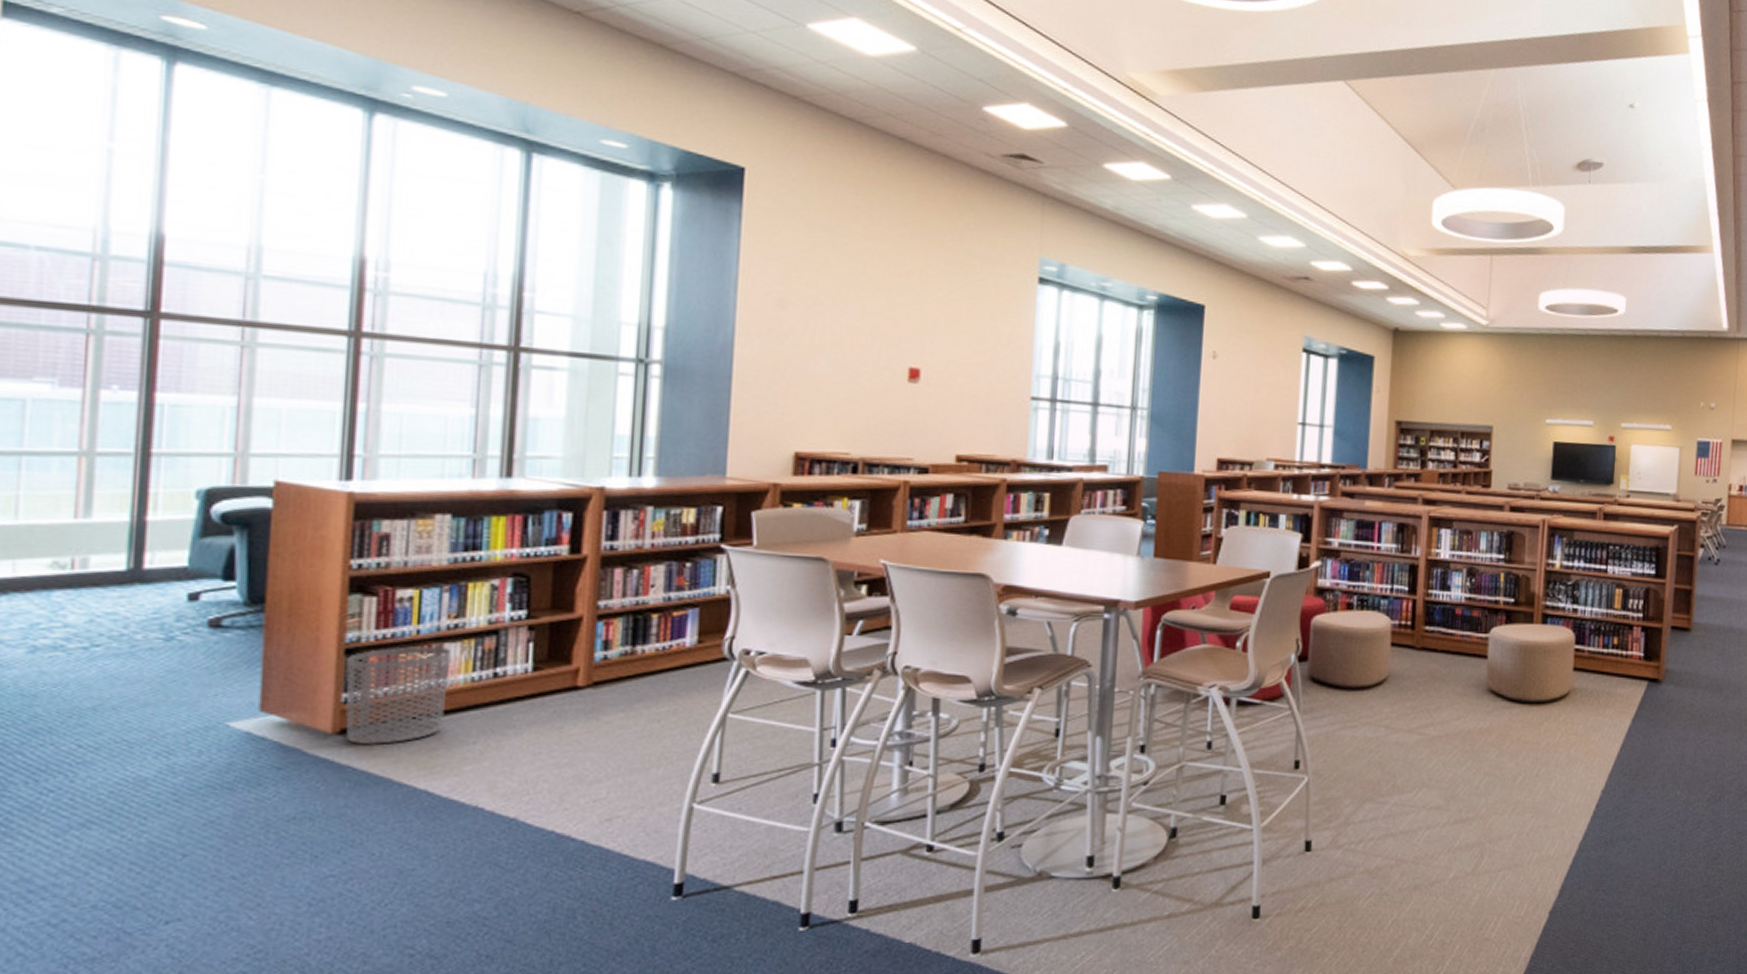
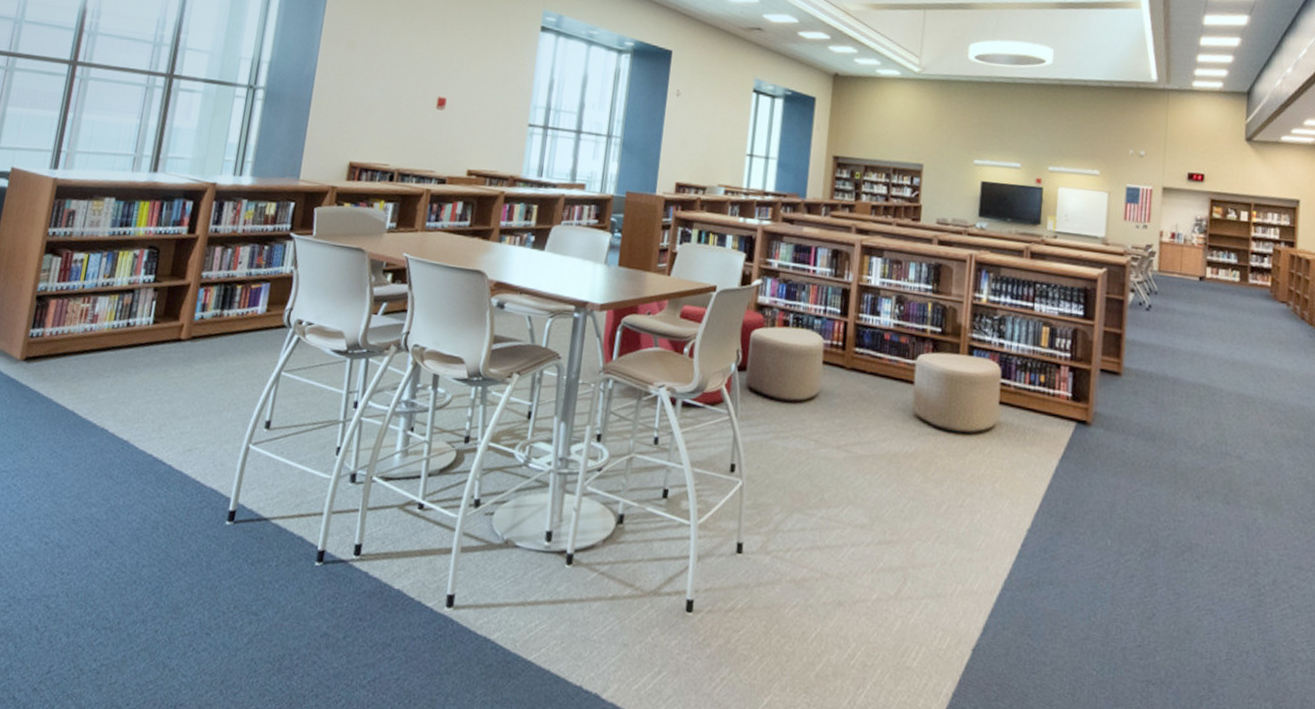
waste bin: present [344,646,452,746] -> none [28,297,103,372]

